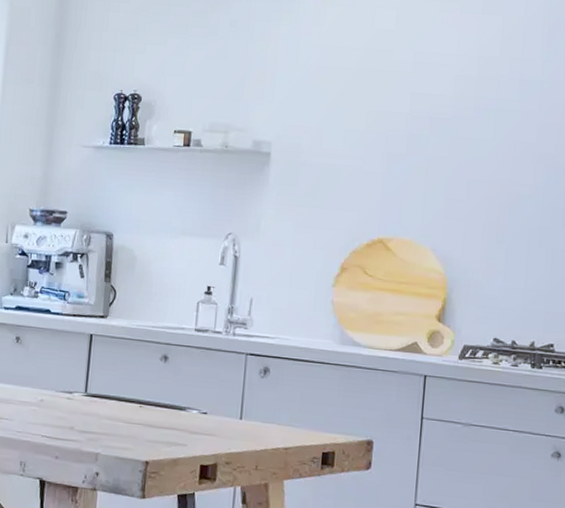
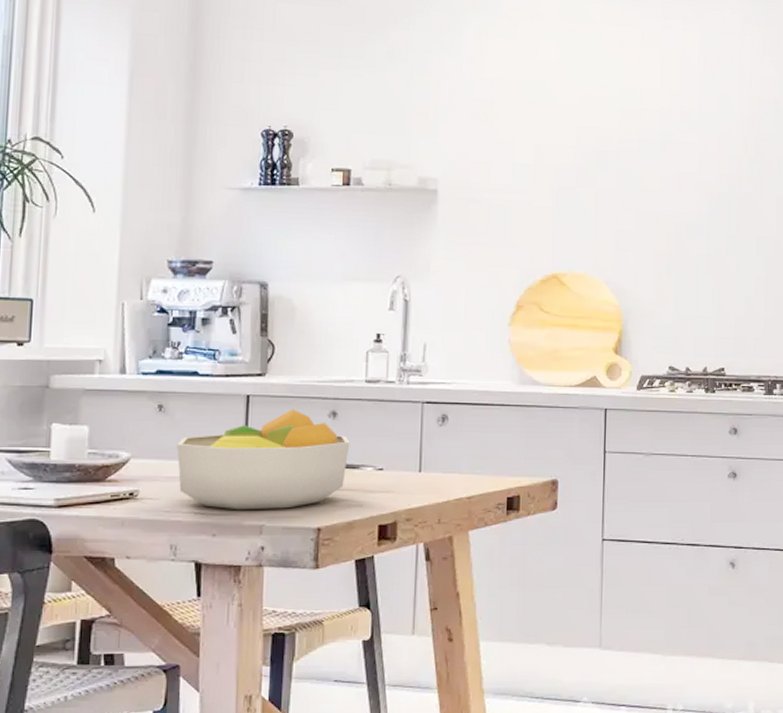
fruit bowl: none [29,350,179,441] -> present [176,409,350,510]

